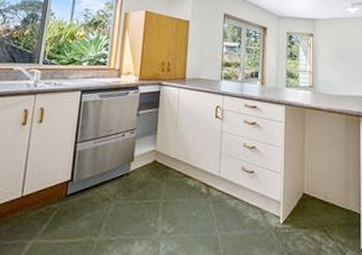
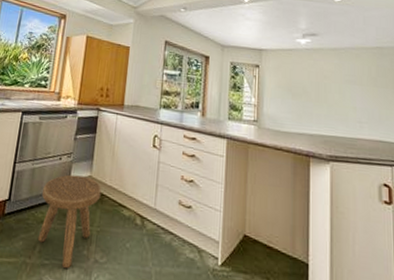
stool: none [103,150,167,243] -> present [37,174,102,269]

